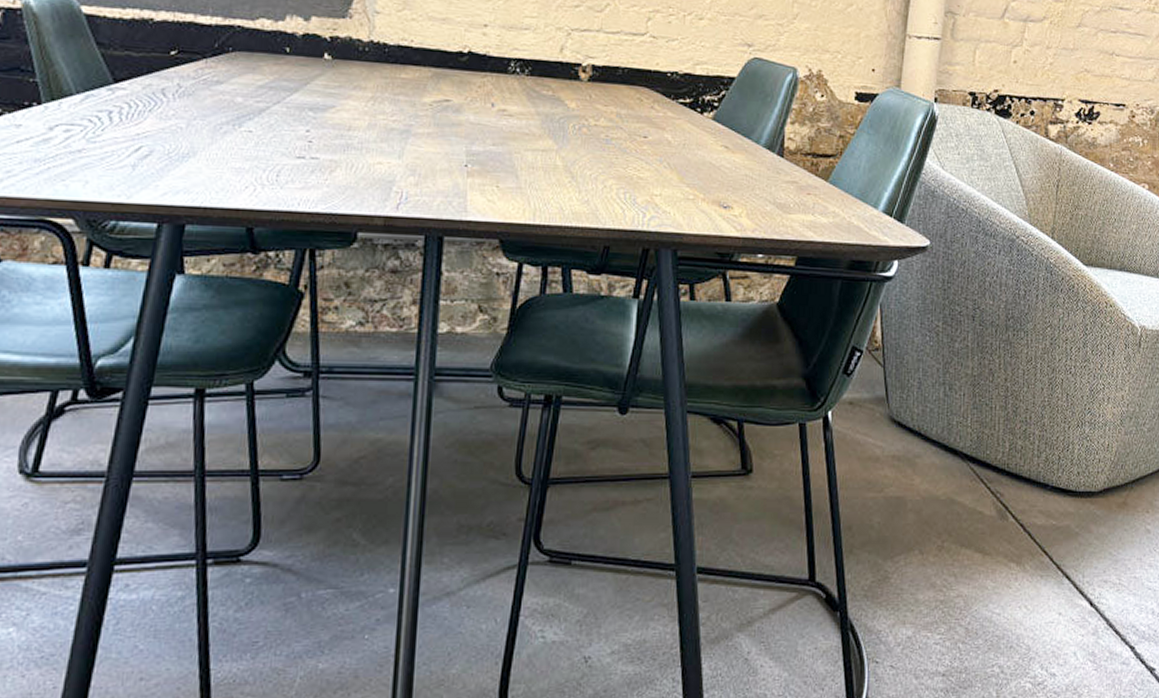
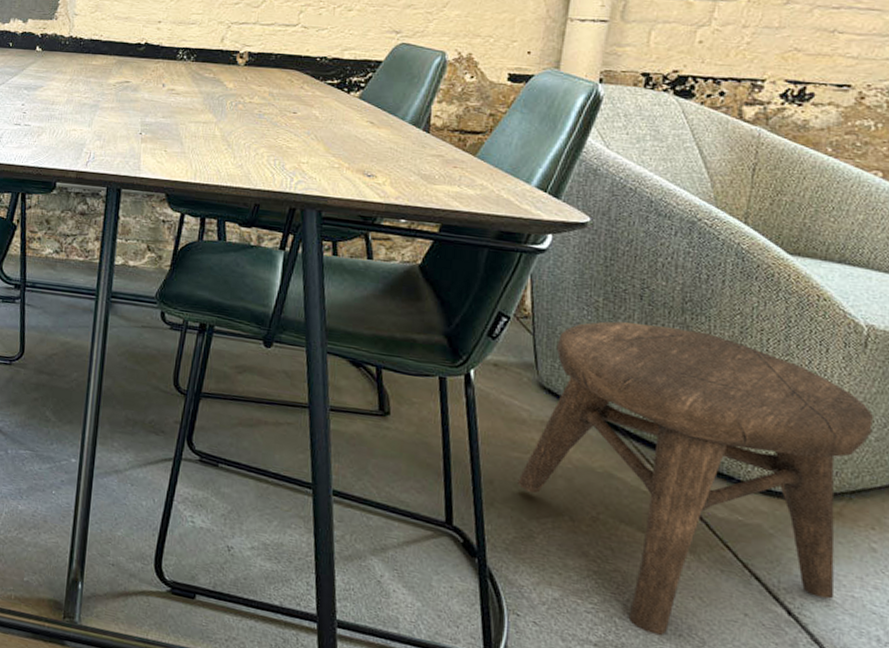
stool: none [873,345,1146,651] -> present [517,321,873,635]

